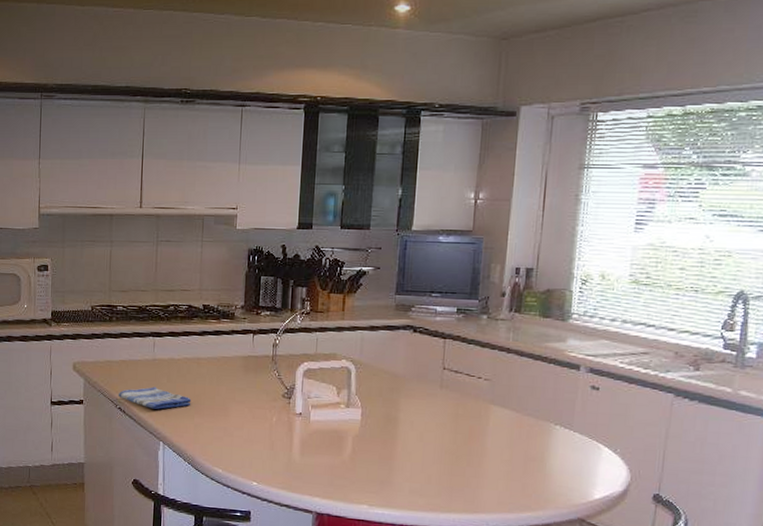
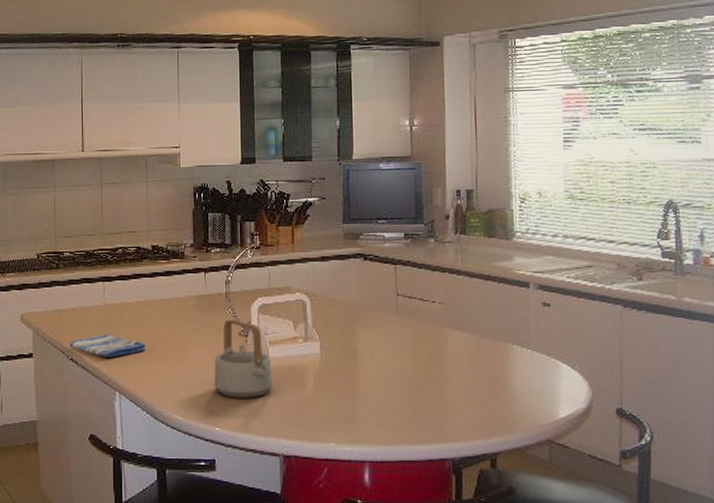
teapot: none [255,381,312,457] -> present [214,319,272,398]

